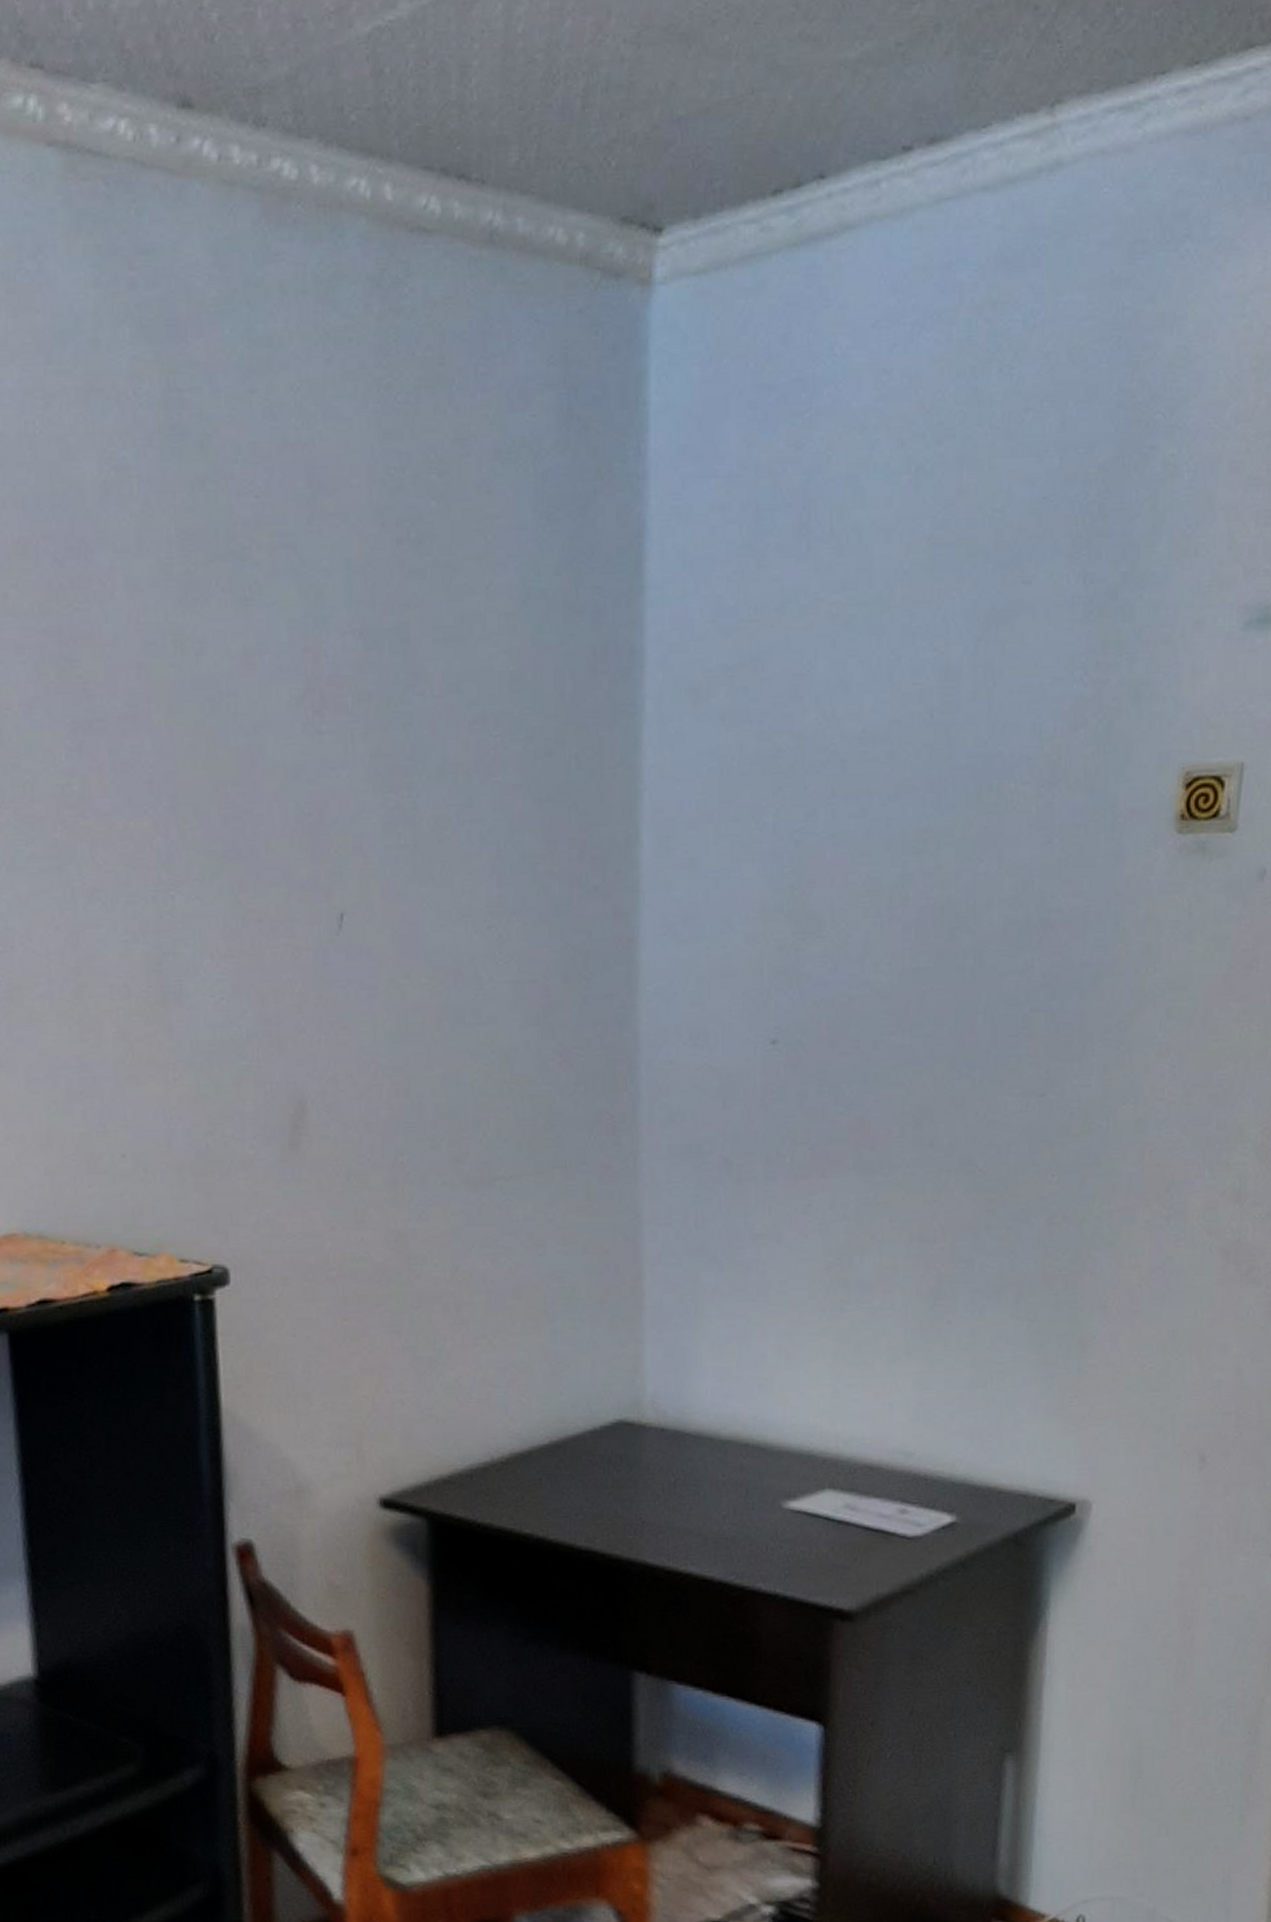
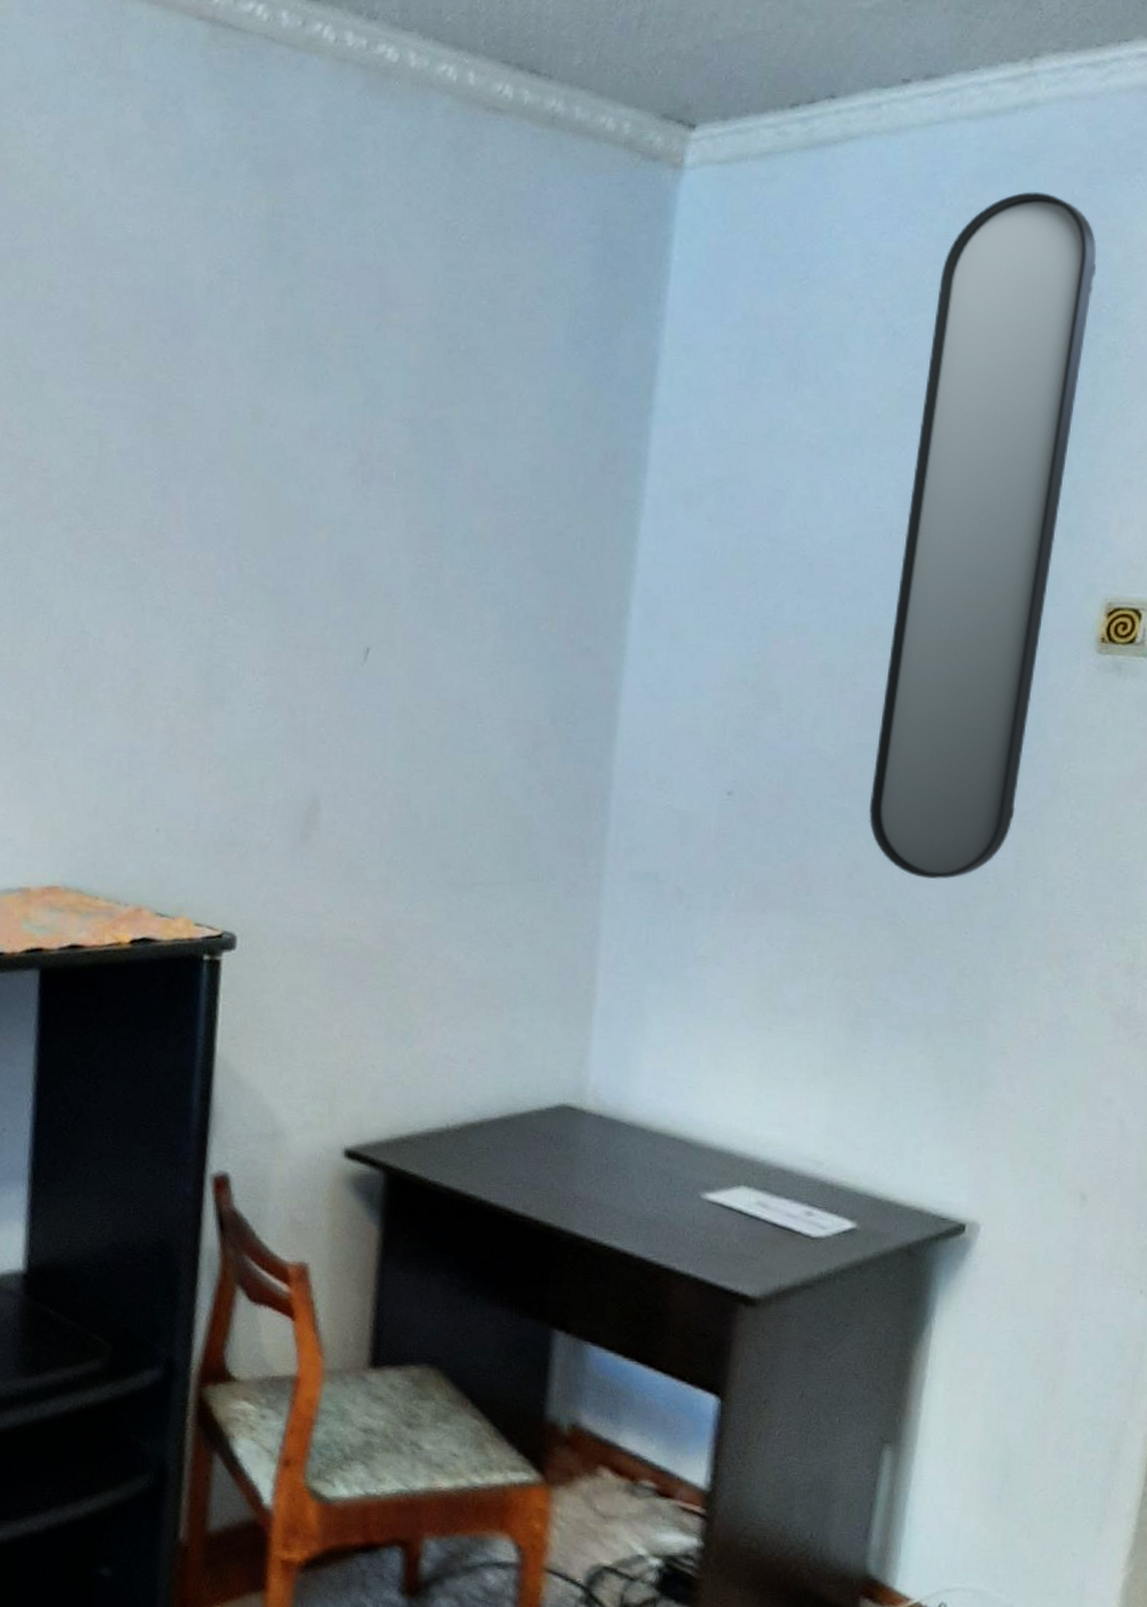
home mirror: none [932,274,1147,1118] -> present [868,191,1097,880]

